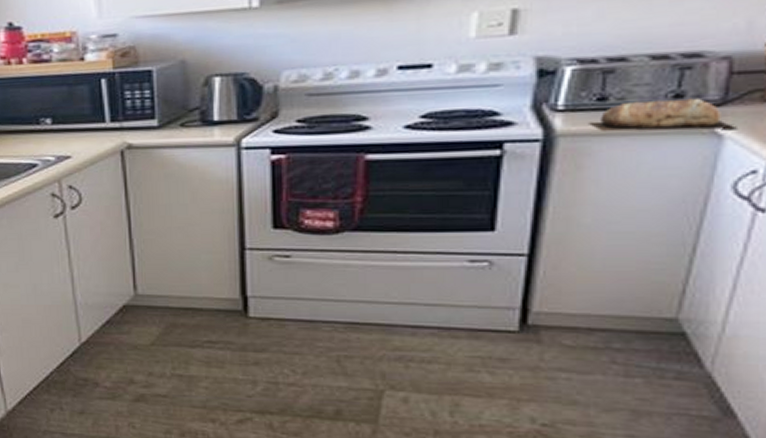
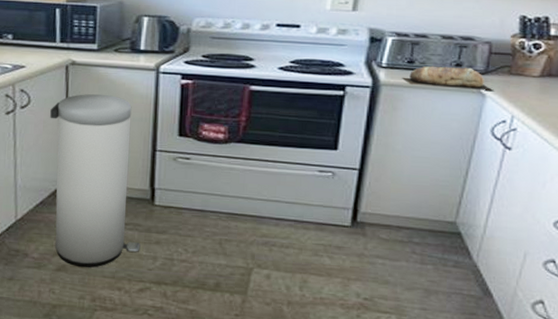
pedal bin: none [107,183,235,396] -> present [50,94,141,268]

